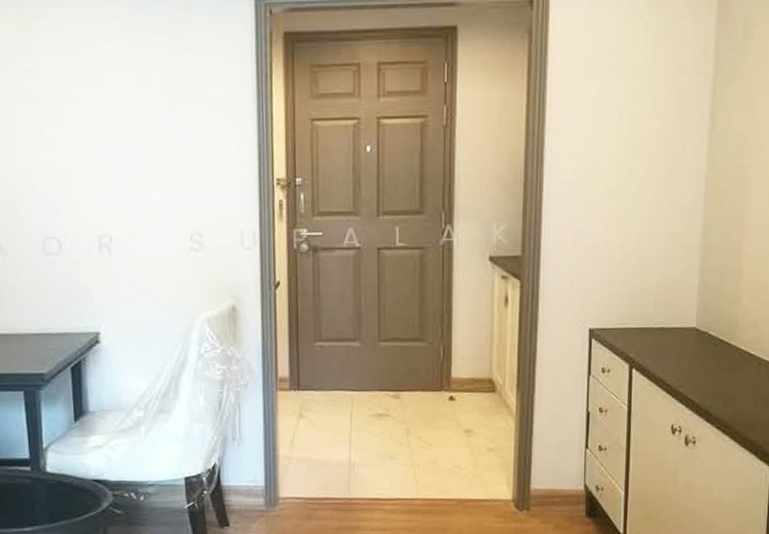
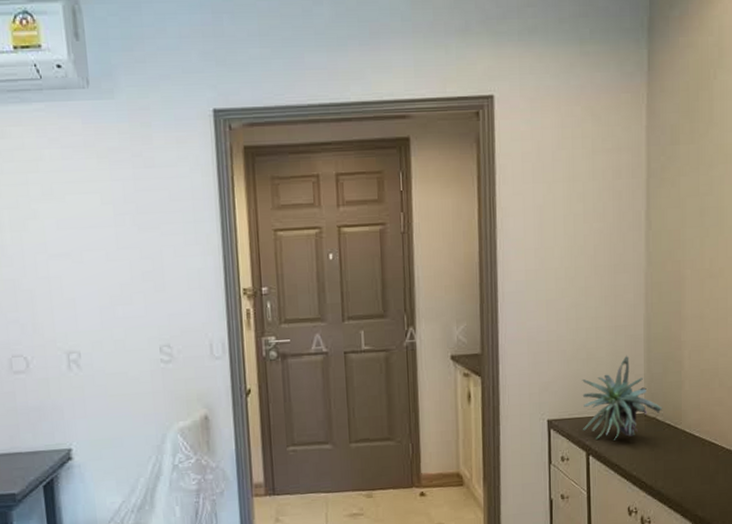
plant: none [627,264,716,354] -> present [582,355,662,440]

